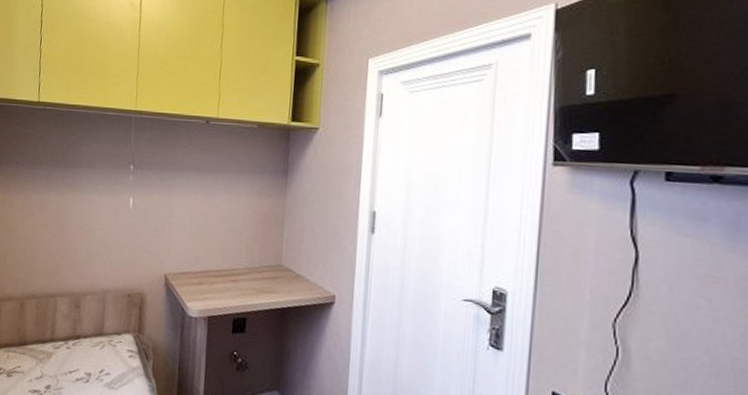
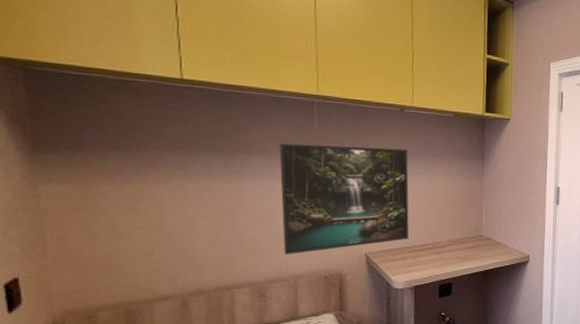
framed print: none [97,157,211,269] -> present [279,143,409,255]

